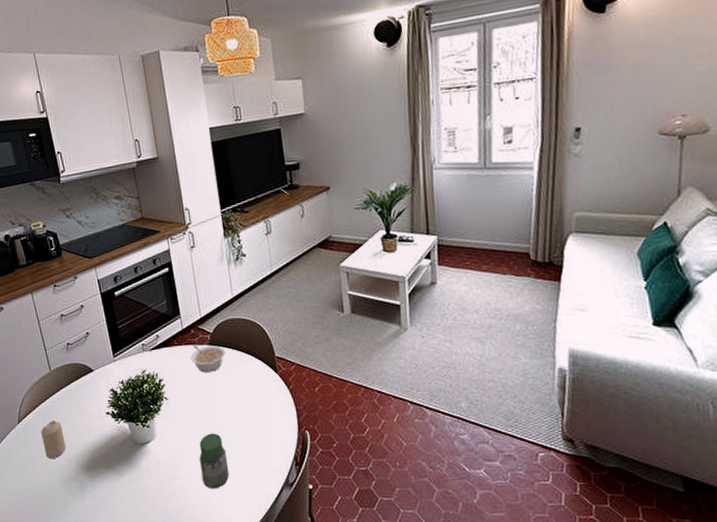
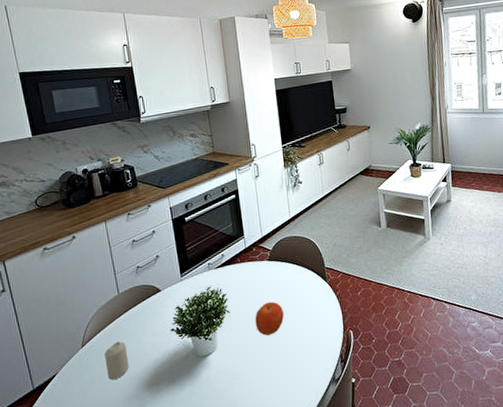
legume: present [190,344,225,373] -> none [252,261,283,286]
fruit: none [196,391,228,428] -> present [255,301,284,336]
jar: present [199,433,230,489] -> none [257,339,283,393]

